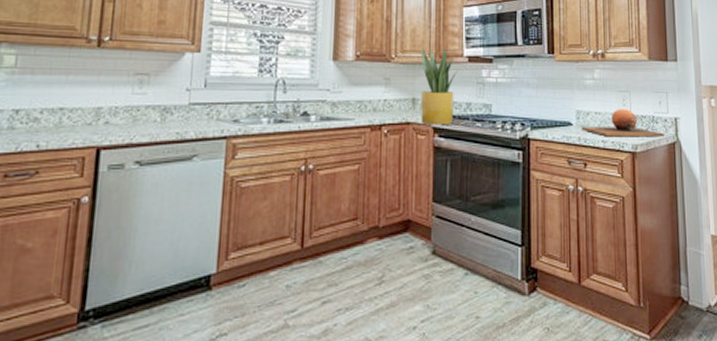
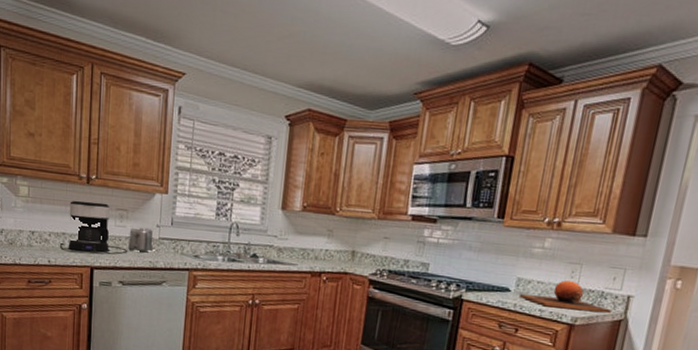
coffee maker: none [54,67,149,132] -> present [59,200,128,255]
toaster: none [149,92,184,123] -> present [128,227,155,253]
planter: present [420,45,459,125] -> none [358,202,401,279]

